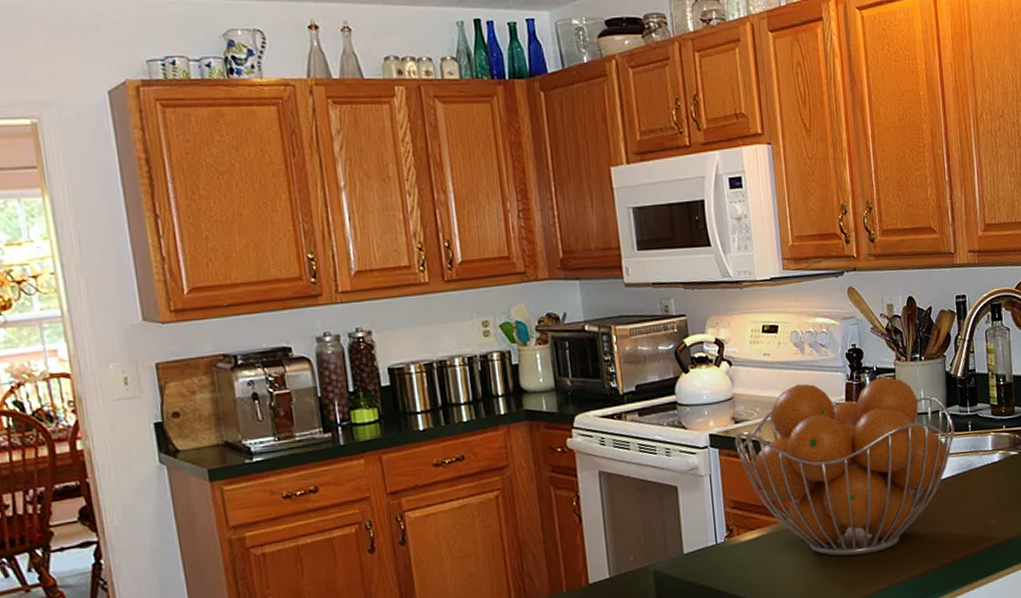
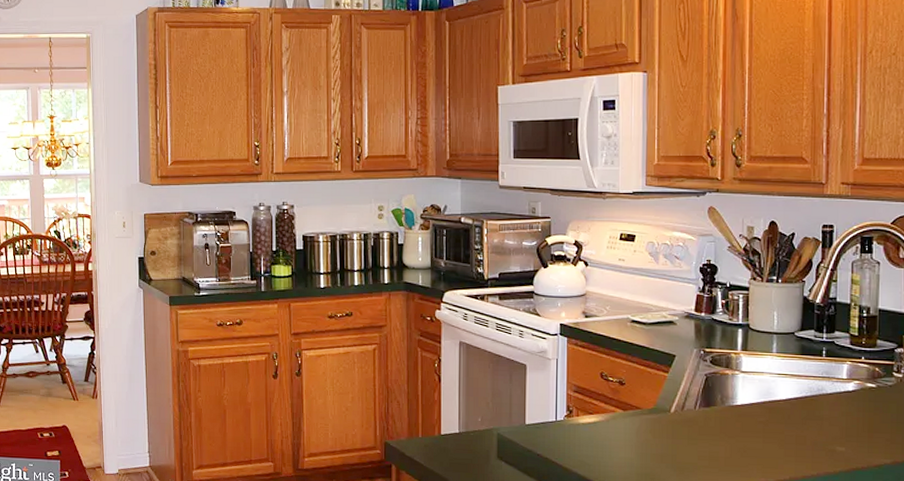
fruit basket: present [734,377,955,556] -> none [582,290,807,456]

